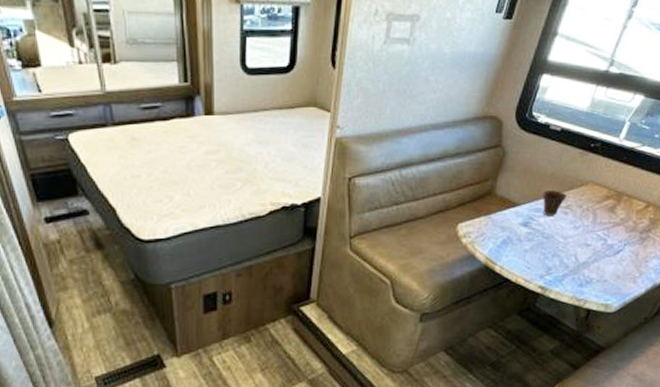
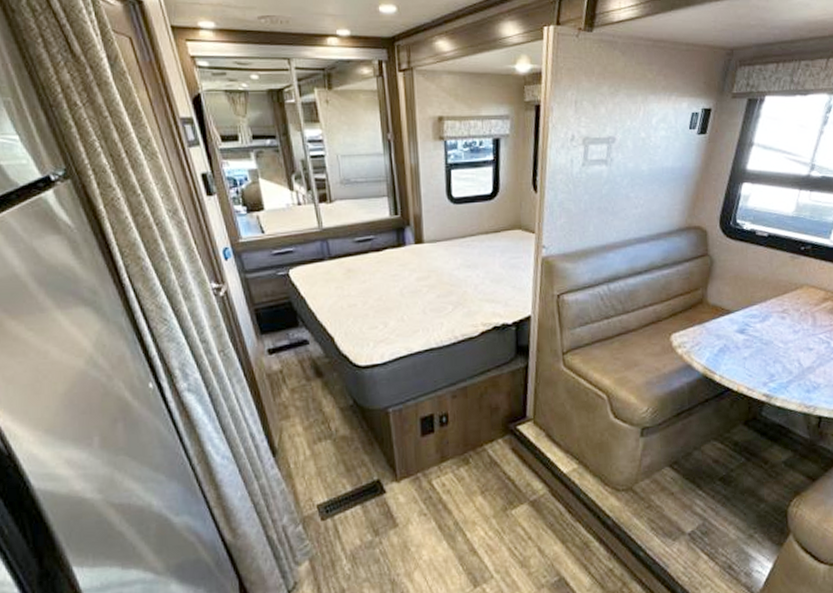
cup: present [542,191,568,216] -> none [755,295,783,322]

